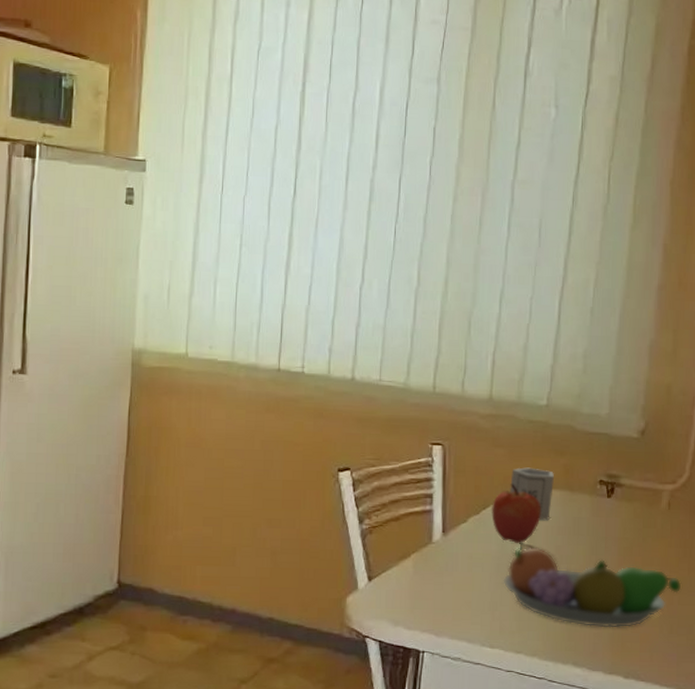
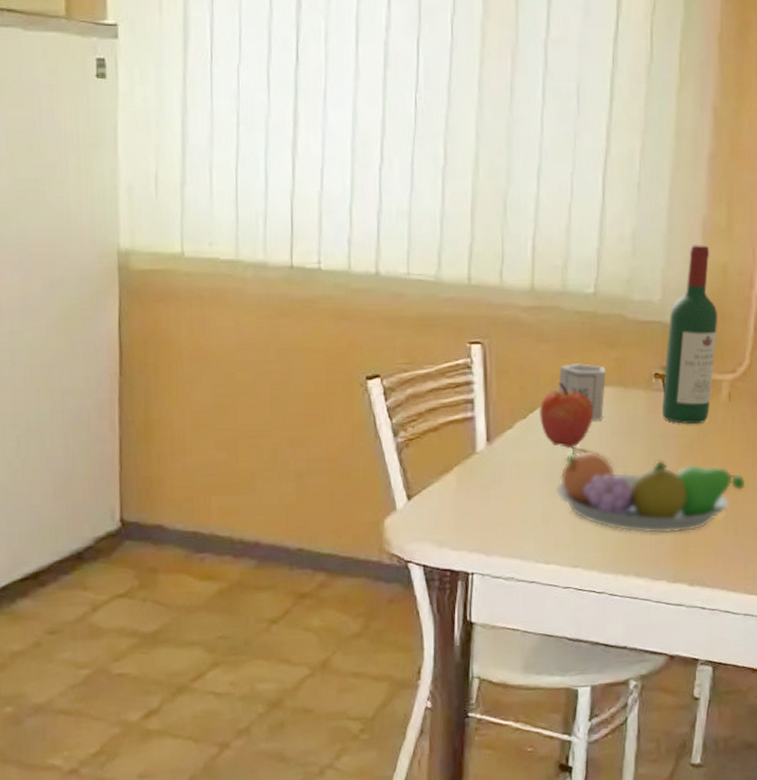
wine bottle: none [604,366,661,528] -> present [661,245,718,424]

